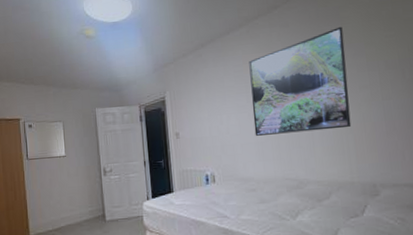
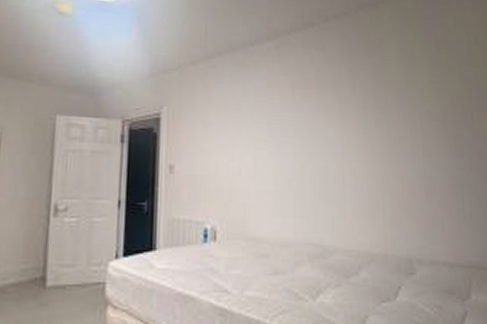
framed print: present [249,26,352,136] -> none [274,61,389,185]

